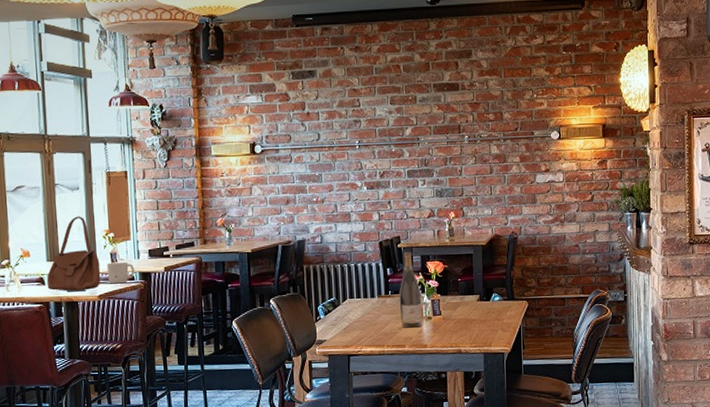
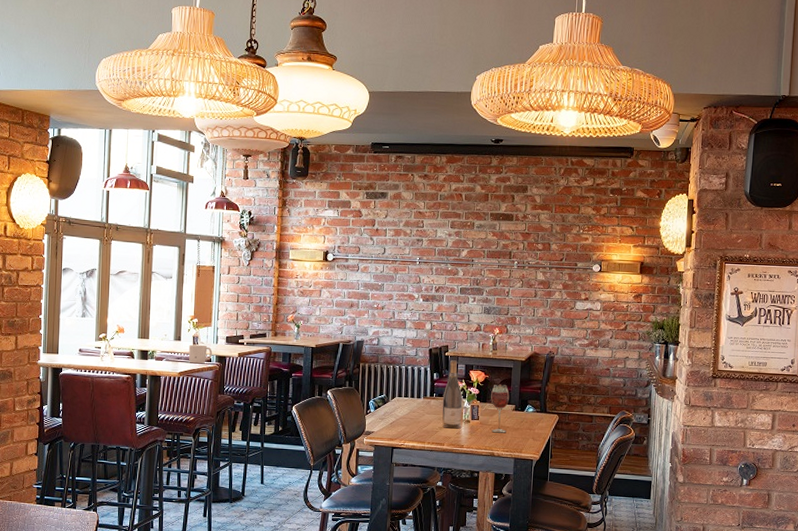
handbag: present [46,216,101,292] -> none [136,301,183,367]
wineglass: none [452,273,473,328] -> present [491,384,510,433]

